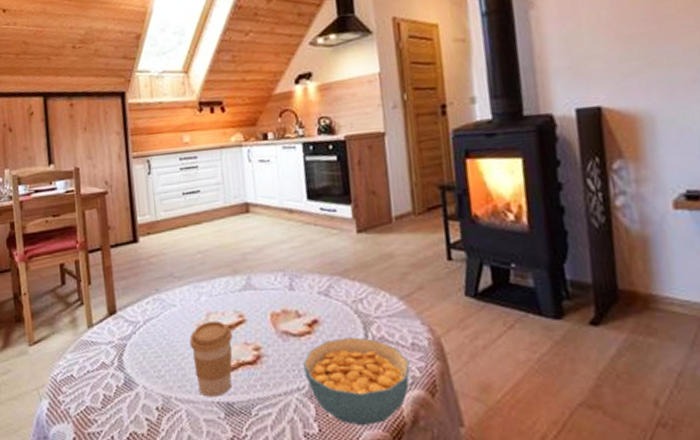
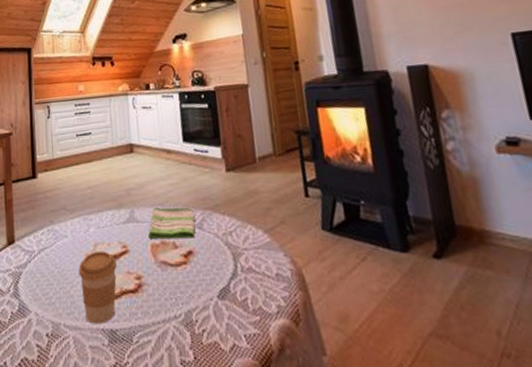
dish towel: none [267,272,321,307] -> present [148,207,196,239]
cereal bowl: present [302,337,410,426] -> none [179,267,276,354]

